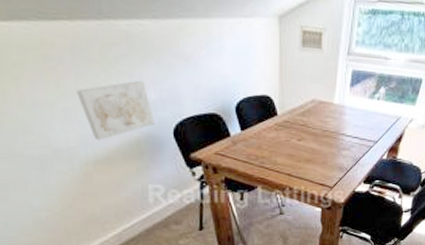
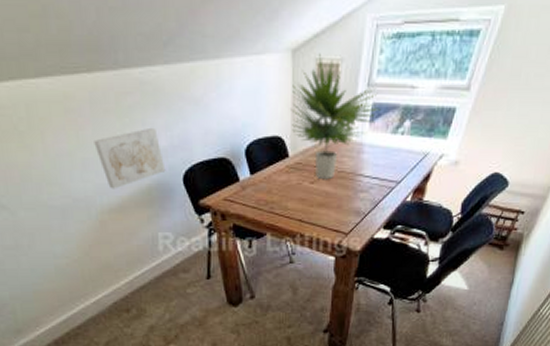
plant: none [278,21,359,138] -> present [291,53,380,180]

